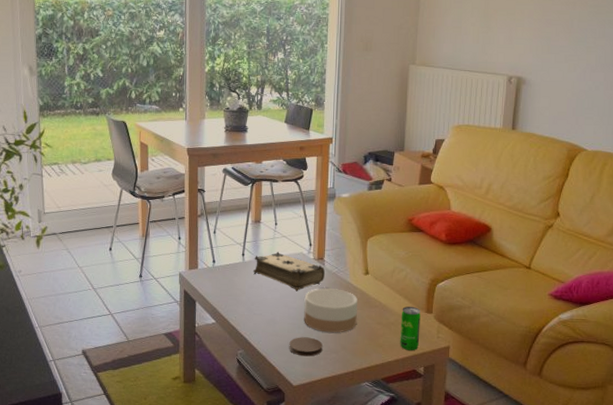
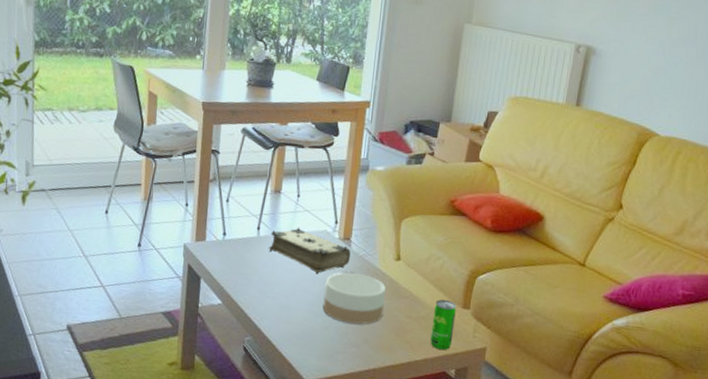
coaster: present [289,337,323,357] -> none [303,326,342,349]

